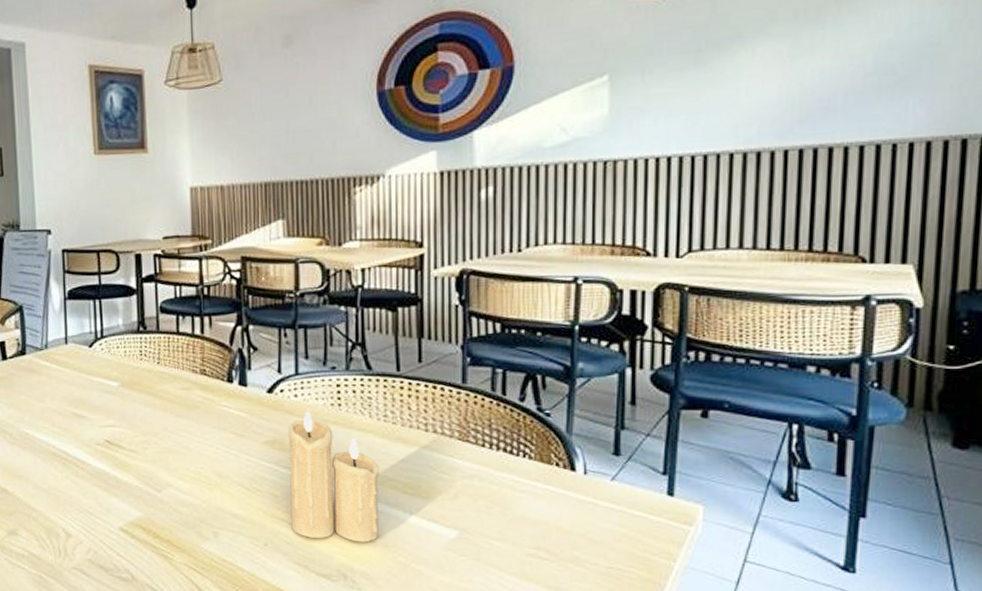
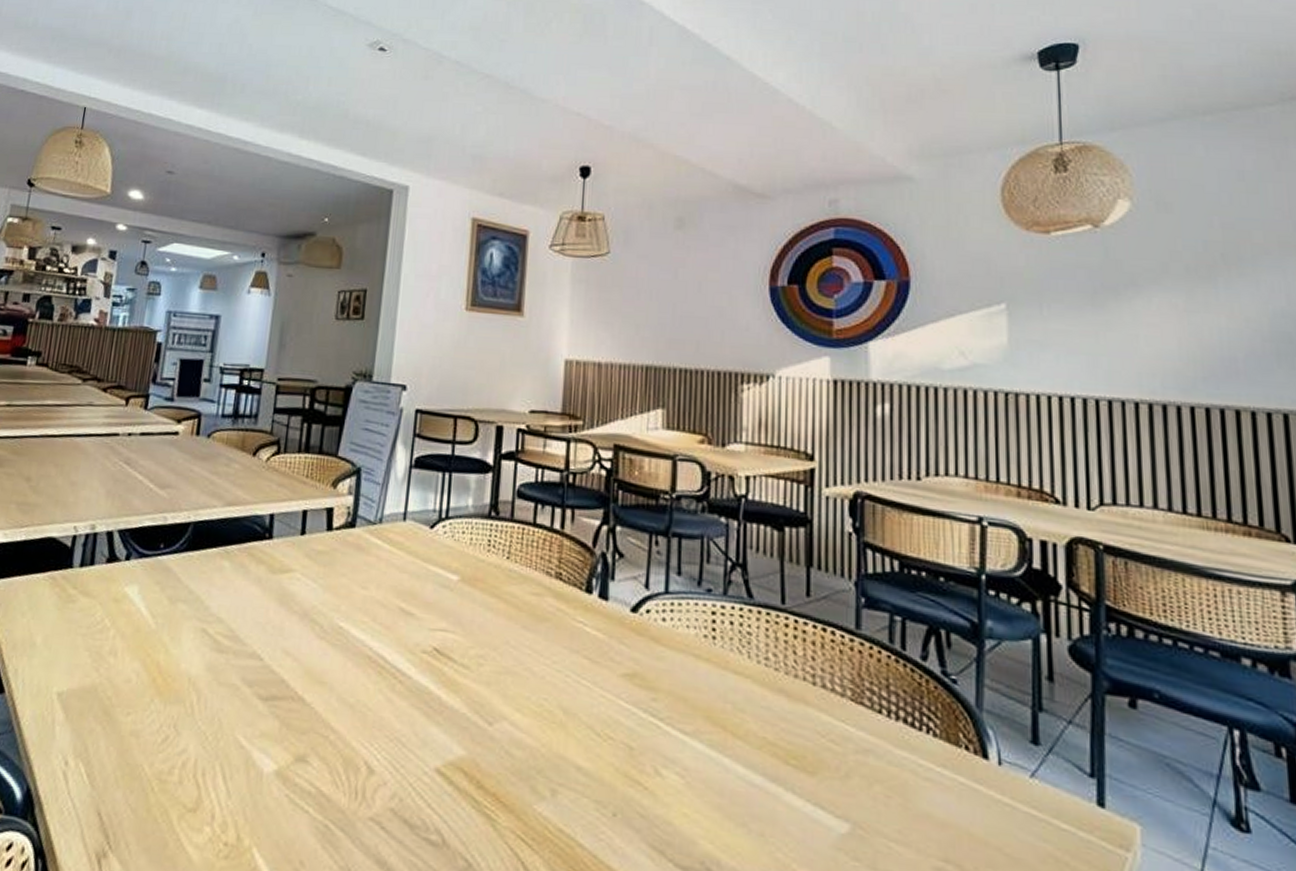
candle: present [287,410,380,542] -> none [647,640,759,827]

